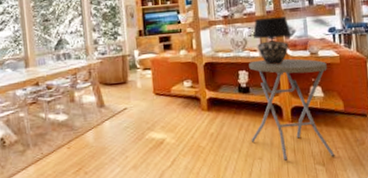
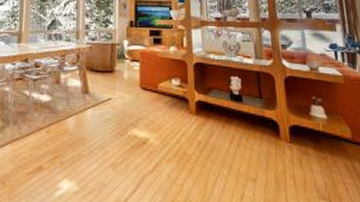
side table: present [249,58,335,162] -> none [242,67,344,194]
table lamp: present [252,16,292,65] -> none [246,25,289,75]

